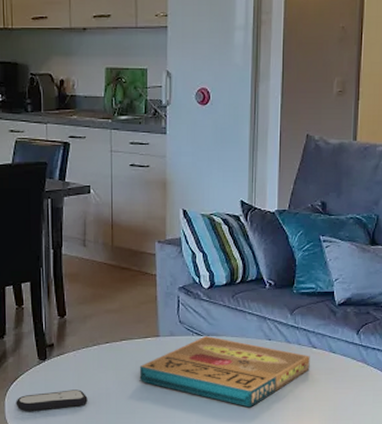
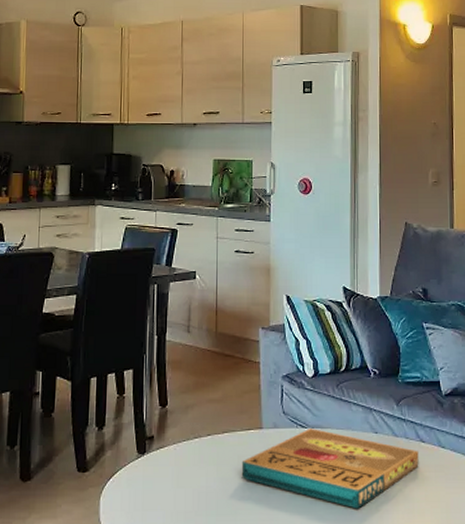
remote control: present [16,389,88,412] -> none [111,487,187,513]

